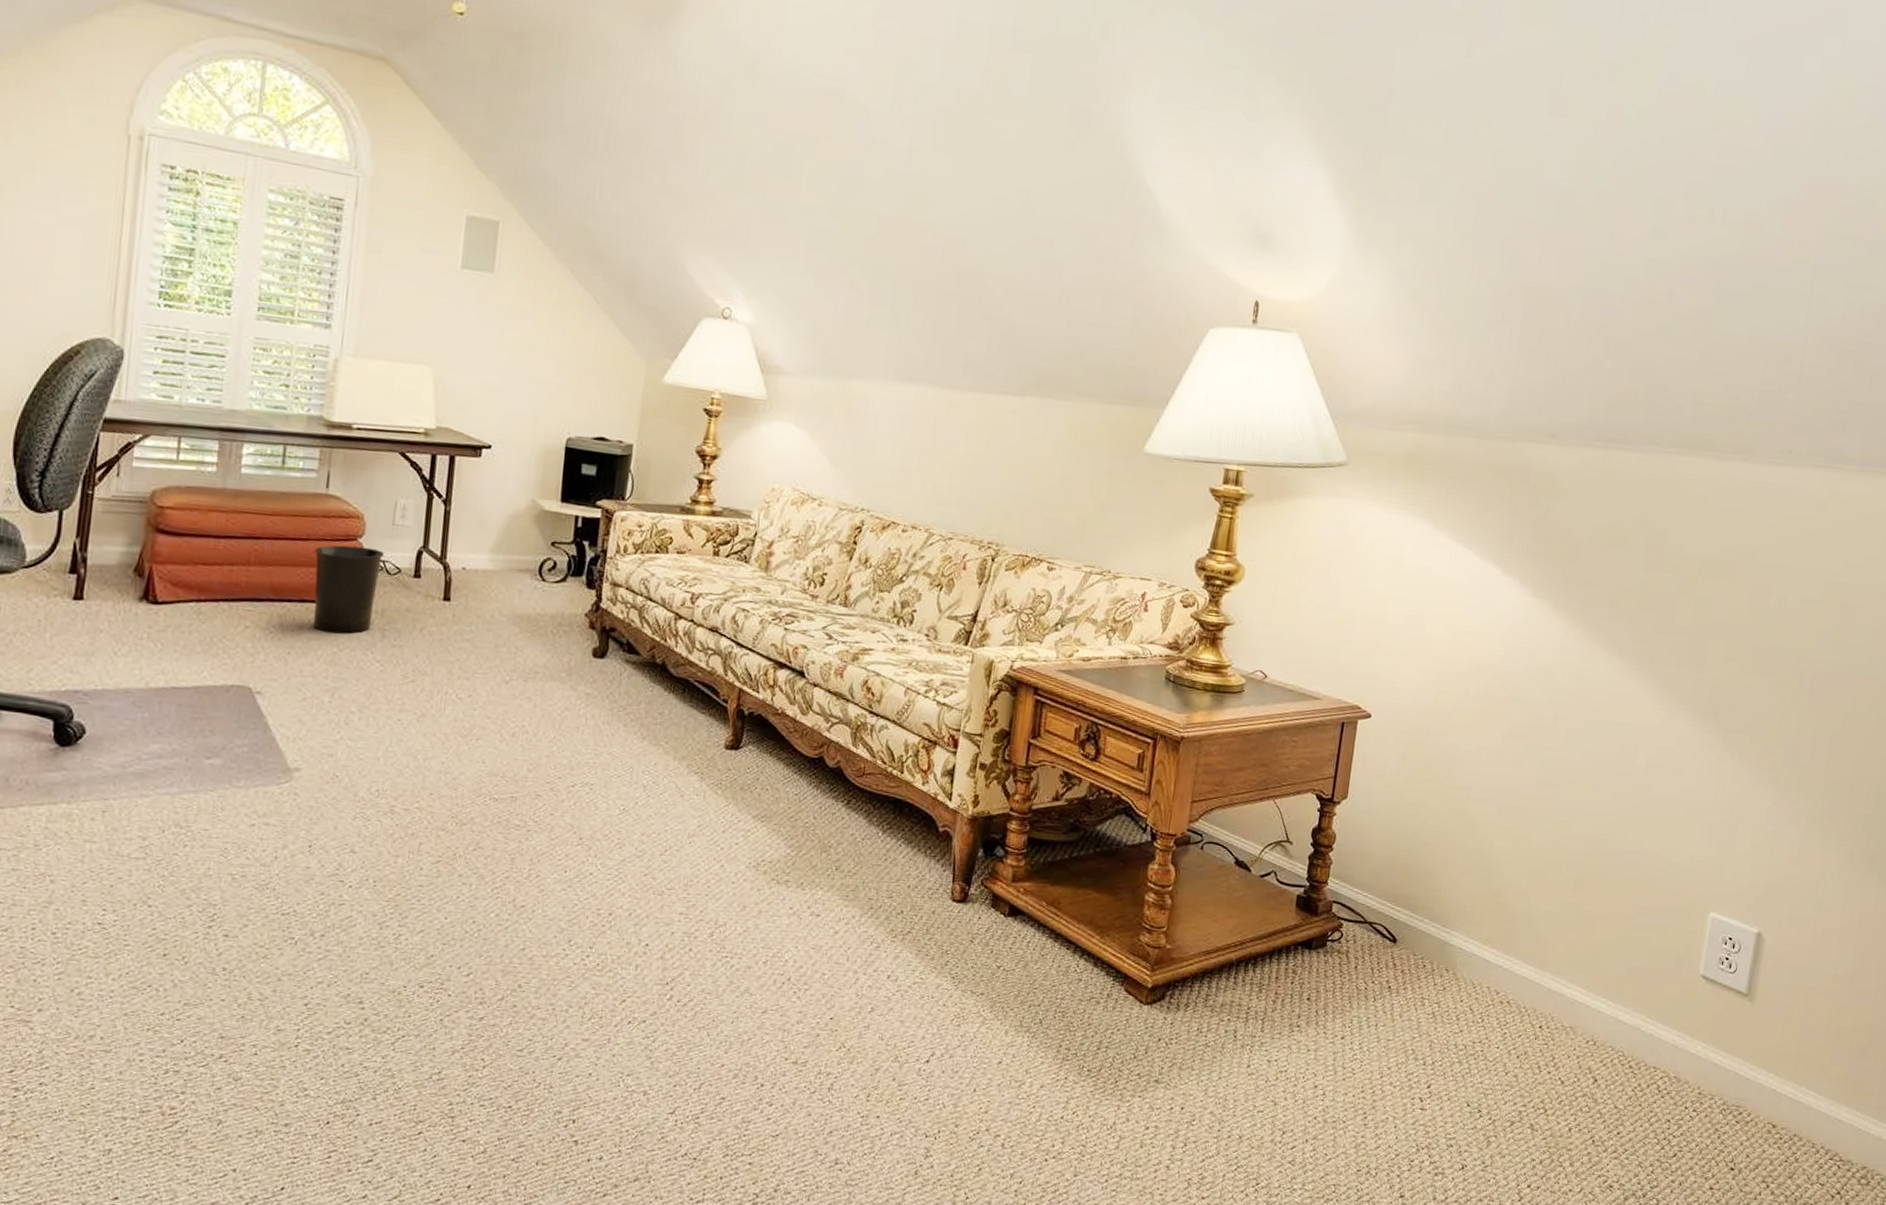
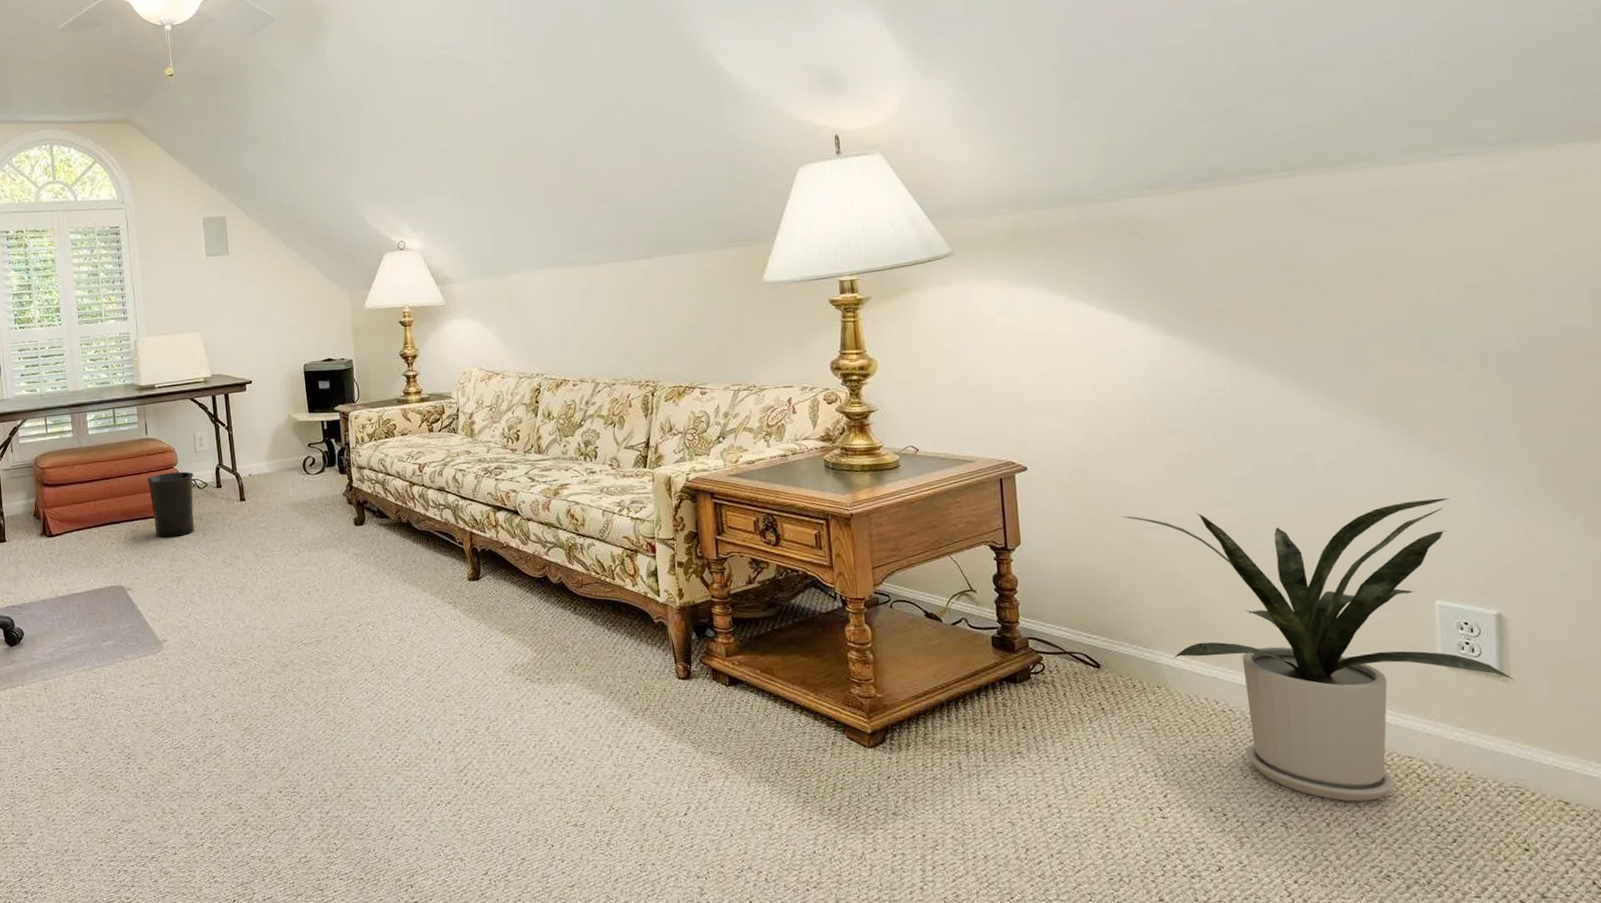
house plant: none [1450,783,1759,1109] -> present [1121,497,1515,802]

